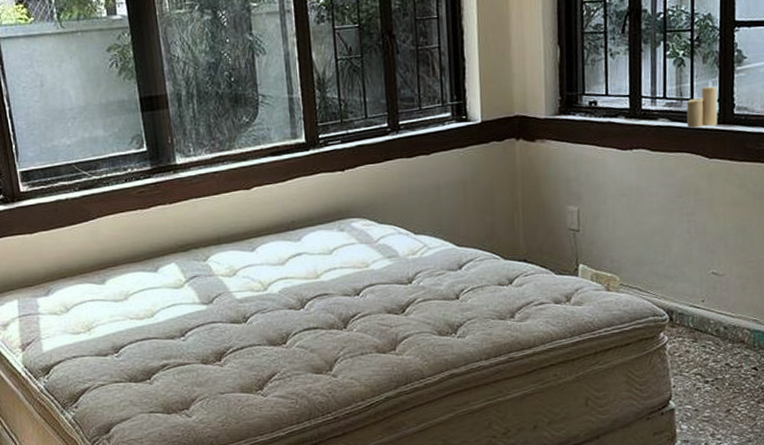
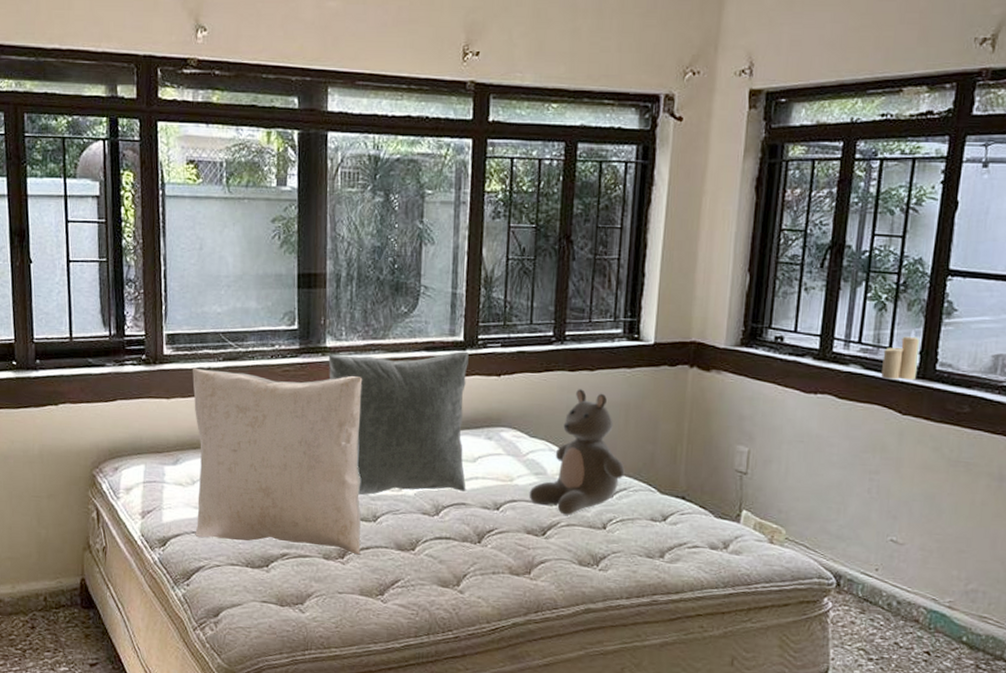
pillow: none [50,188,236,362] -> present [192,367,363,555]
pillow: none [180,152,327,300] -> present [328,351,469,496]
stuffed bear: none [384,173,470,291] -> present [529,389,625,515]

